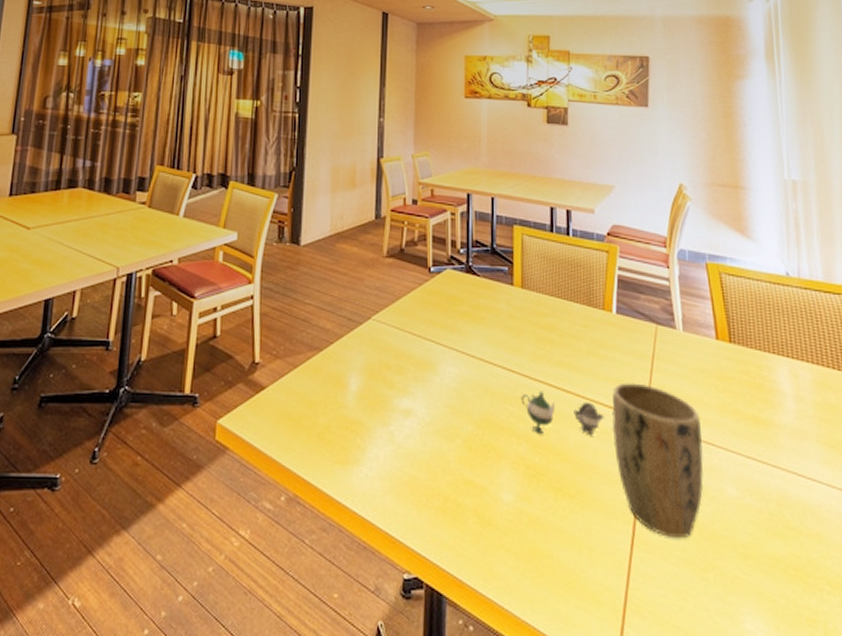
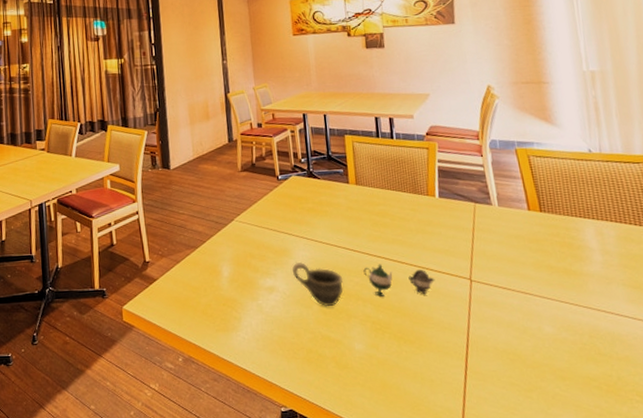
cup: none [436,381,496,442] -> present [292,262,344,307]
plant pot: present [612,383,704,539] -> none [440,251,524,369]

